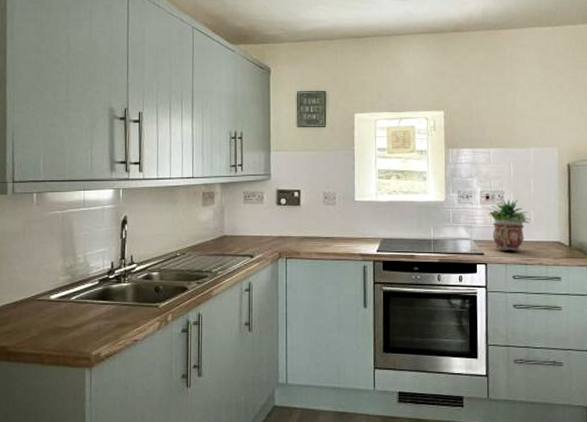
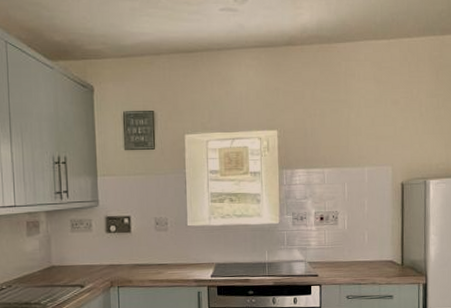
potted plant: present [487,199,531,251] -> none [321,220,365,272]

